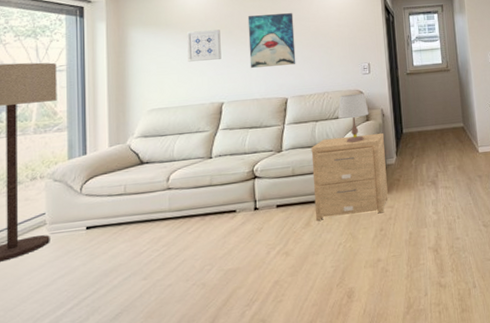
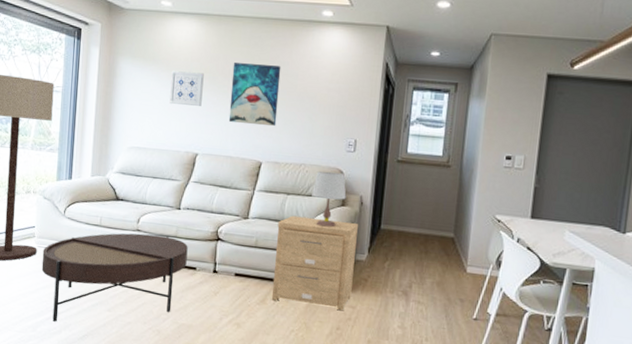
coffee table: none [57,186,226,310] -> present [41,233,188,322]

